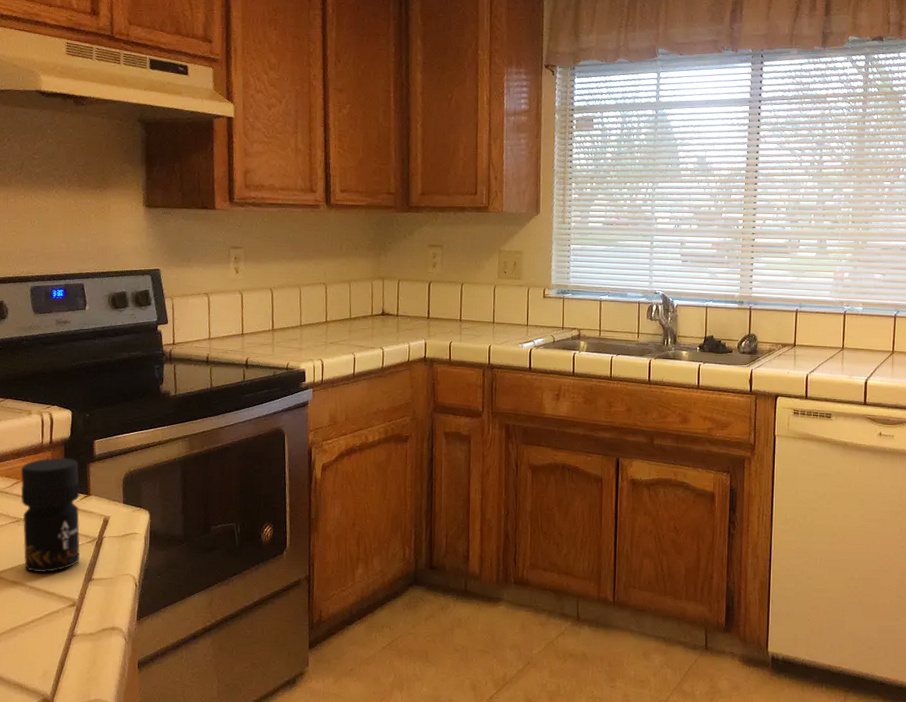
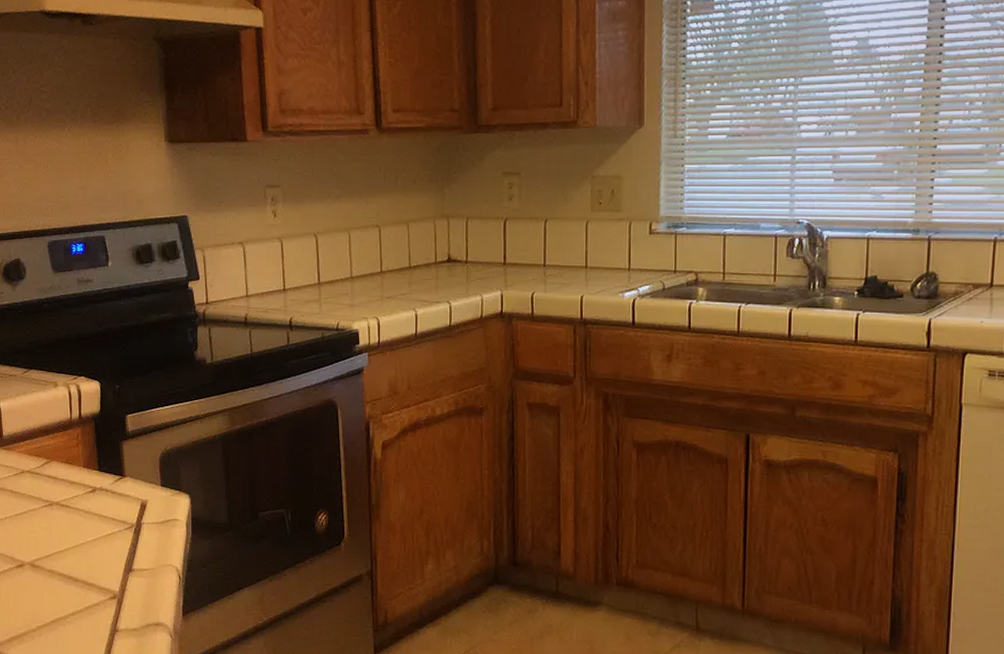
jar: present [20,457,80,572] -> none [50,434,118,561]

